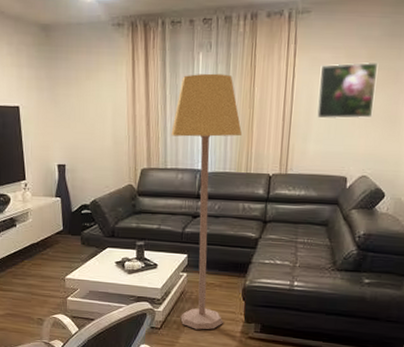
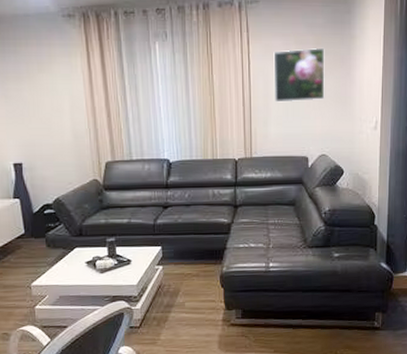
lamp: present [171,73,242,330] -> none [133,62,204,323]

